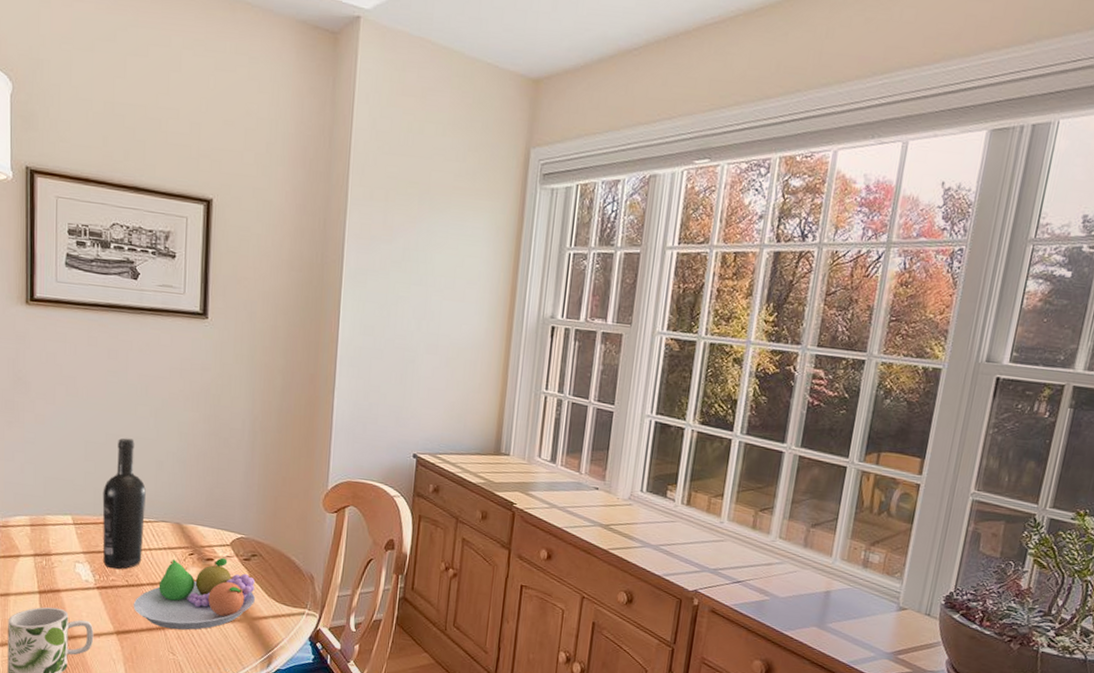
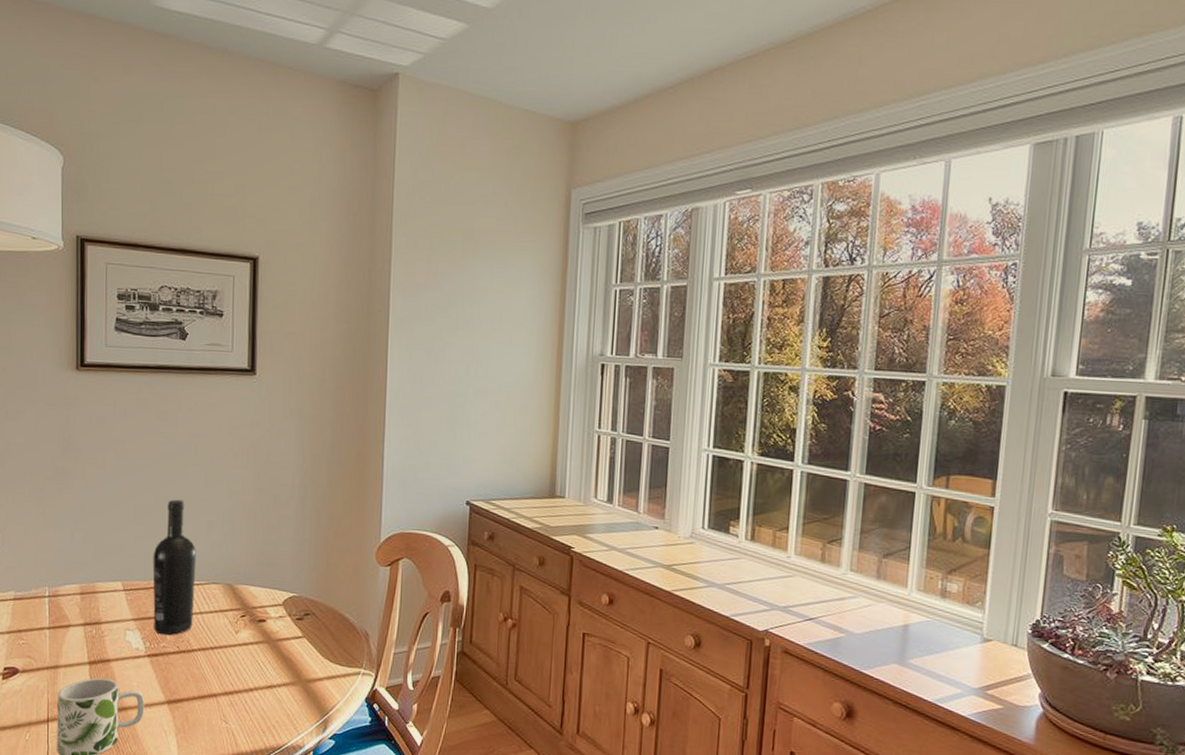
fruit bowl: present [133,557,255,630] -> none [184,618,309,696]

